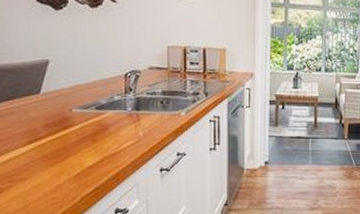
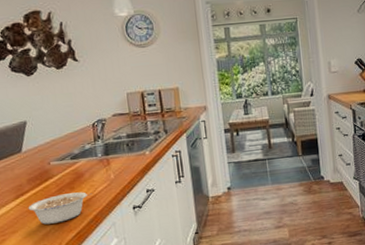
legume: none [41,145,116,176] -> present [28,192,92,225]

